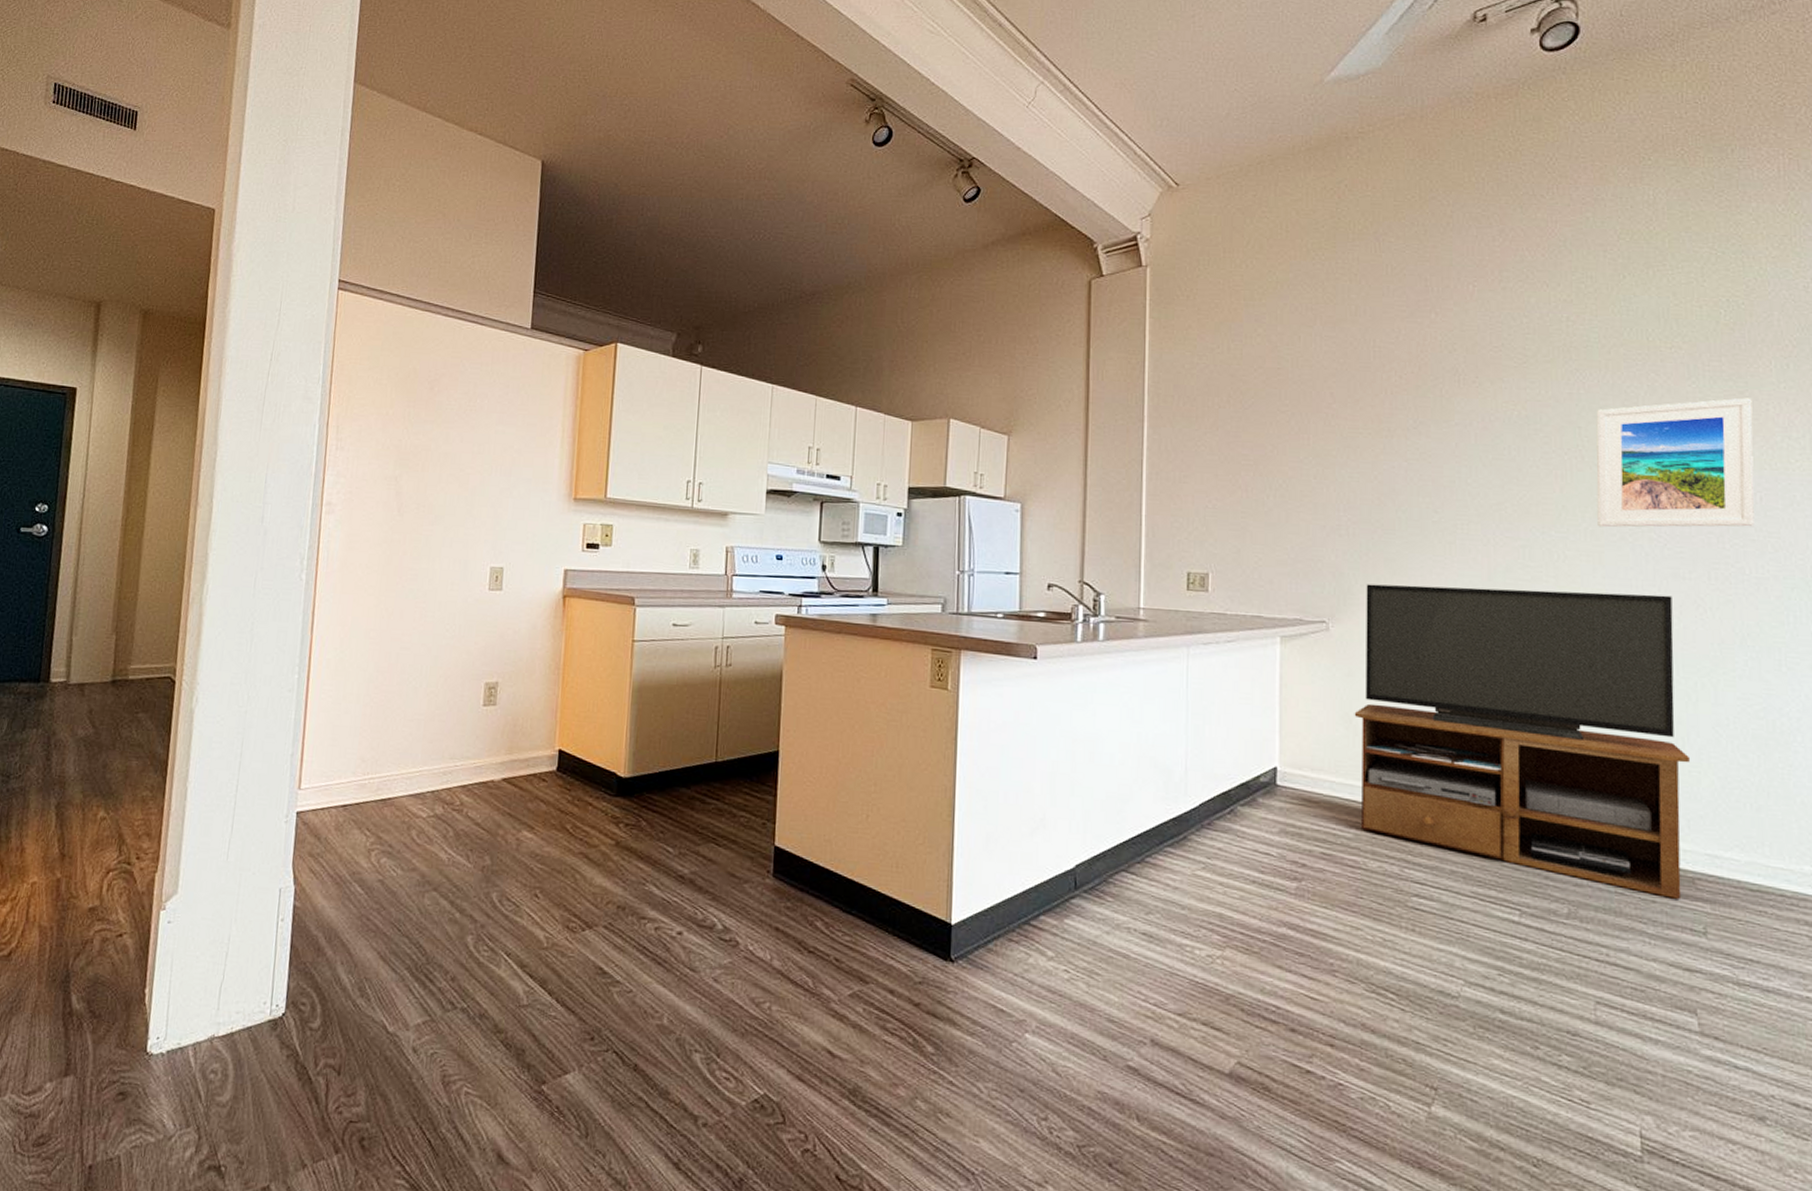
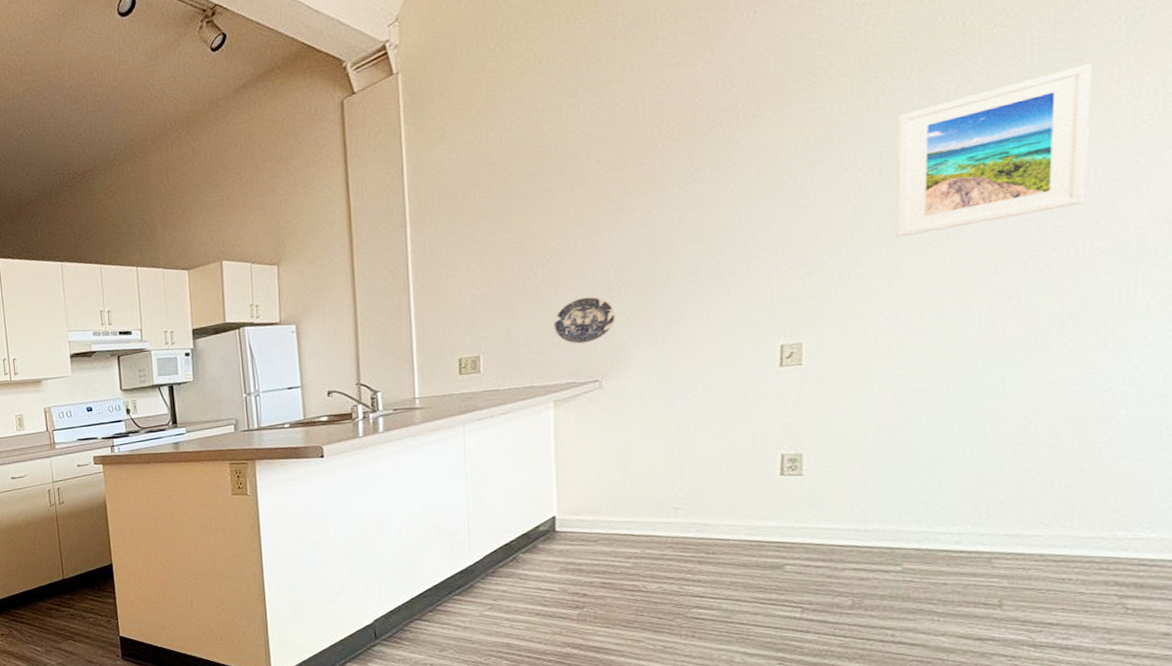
plate: none [1283,530,1343,579] -> present [553,296,615,344]
tv stand: present [1354,584,1691,899] -> none [630,293,993,579]

